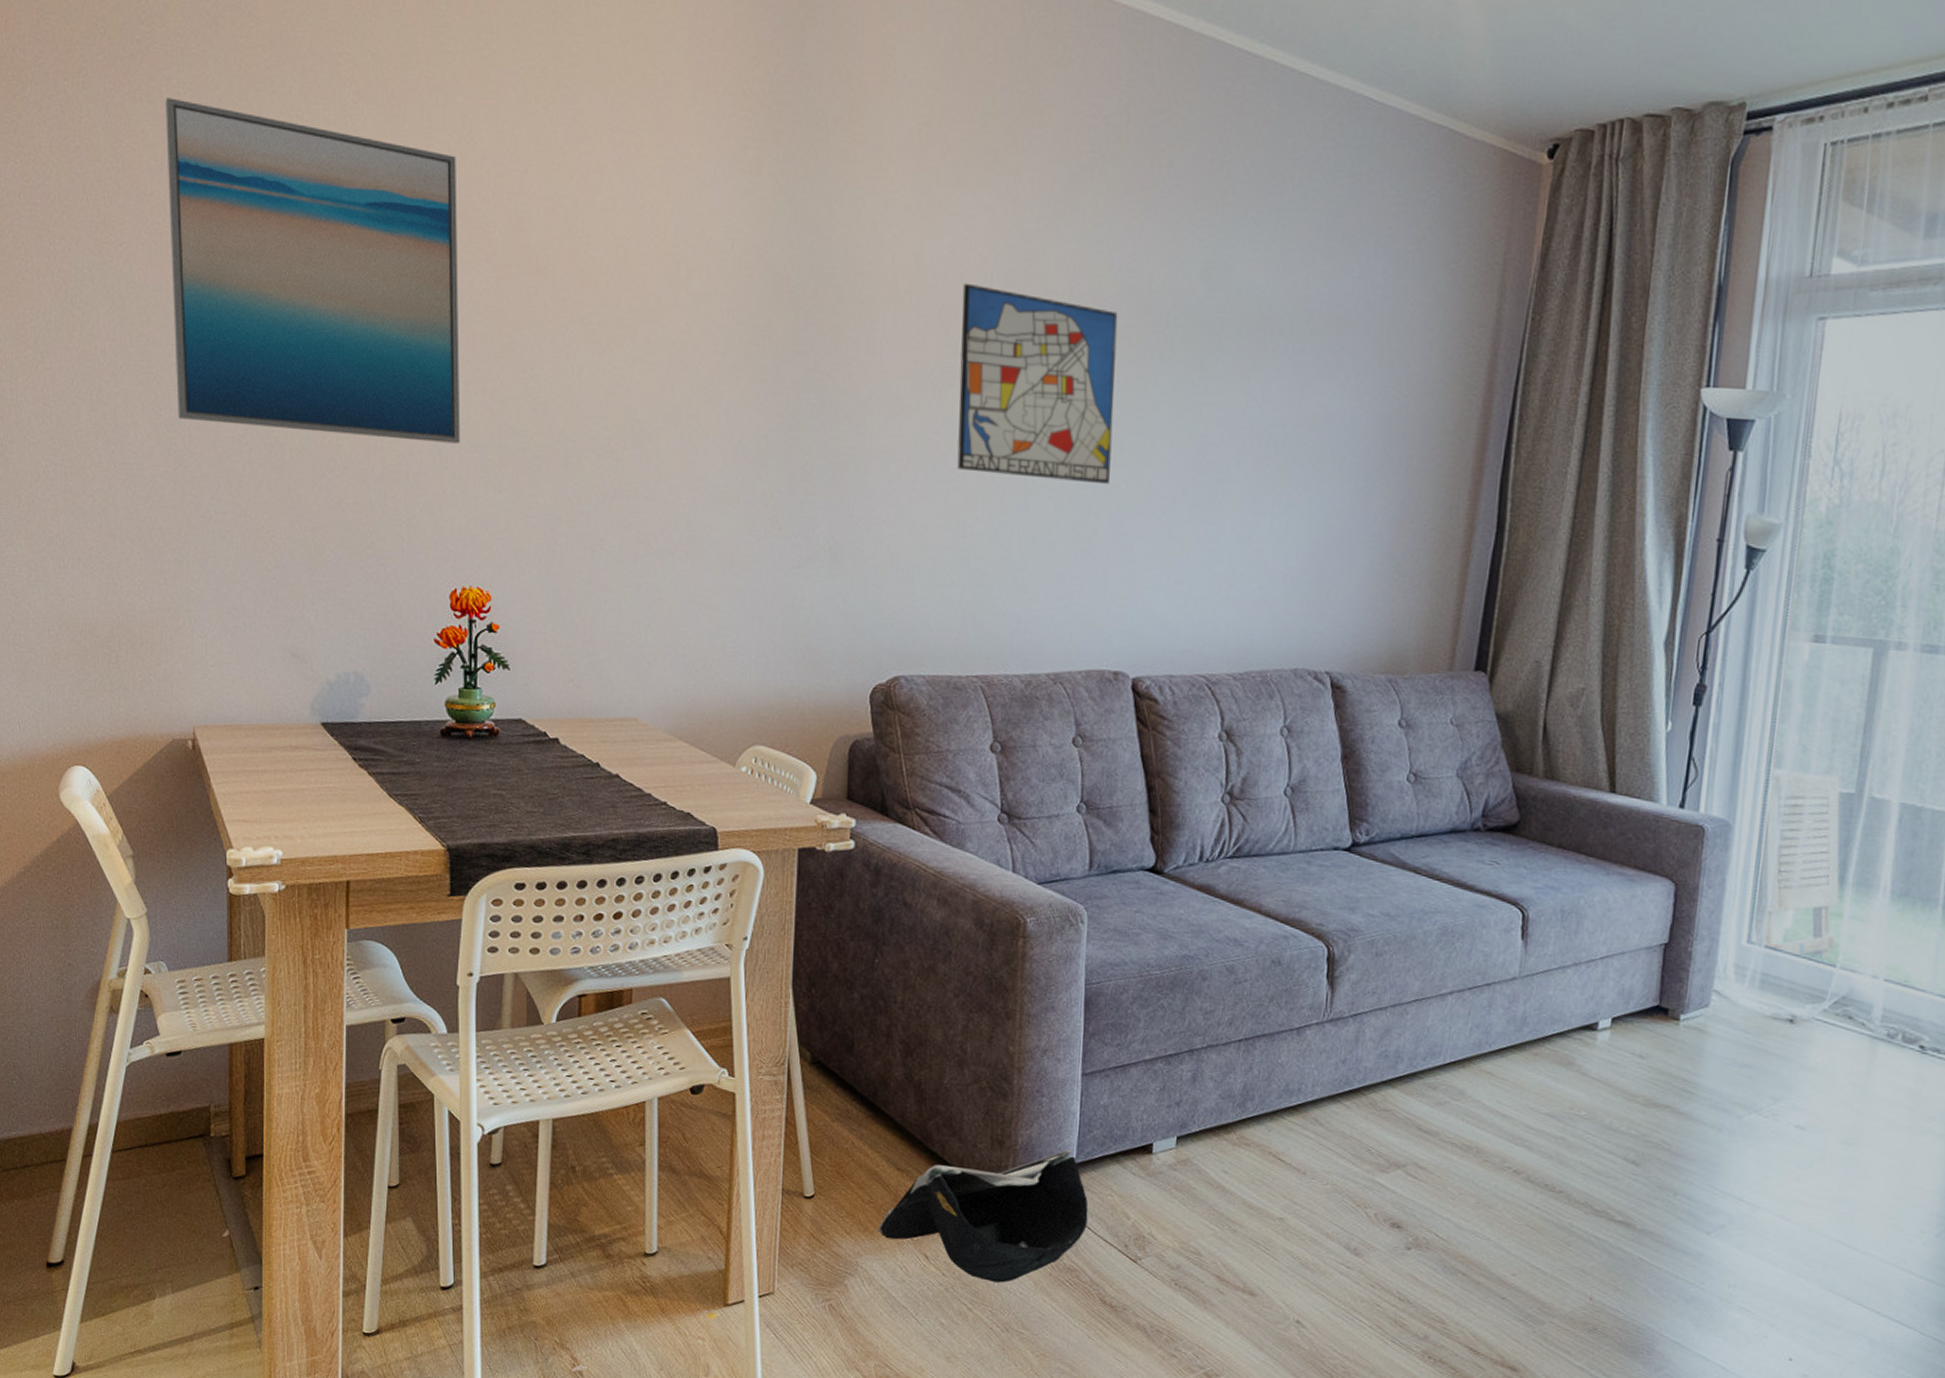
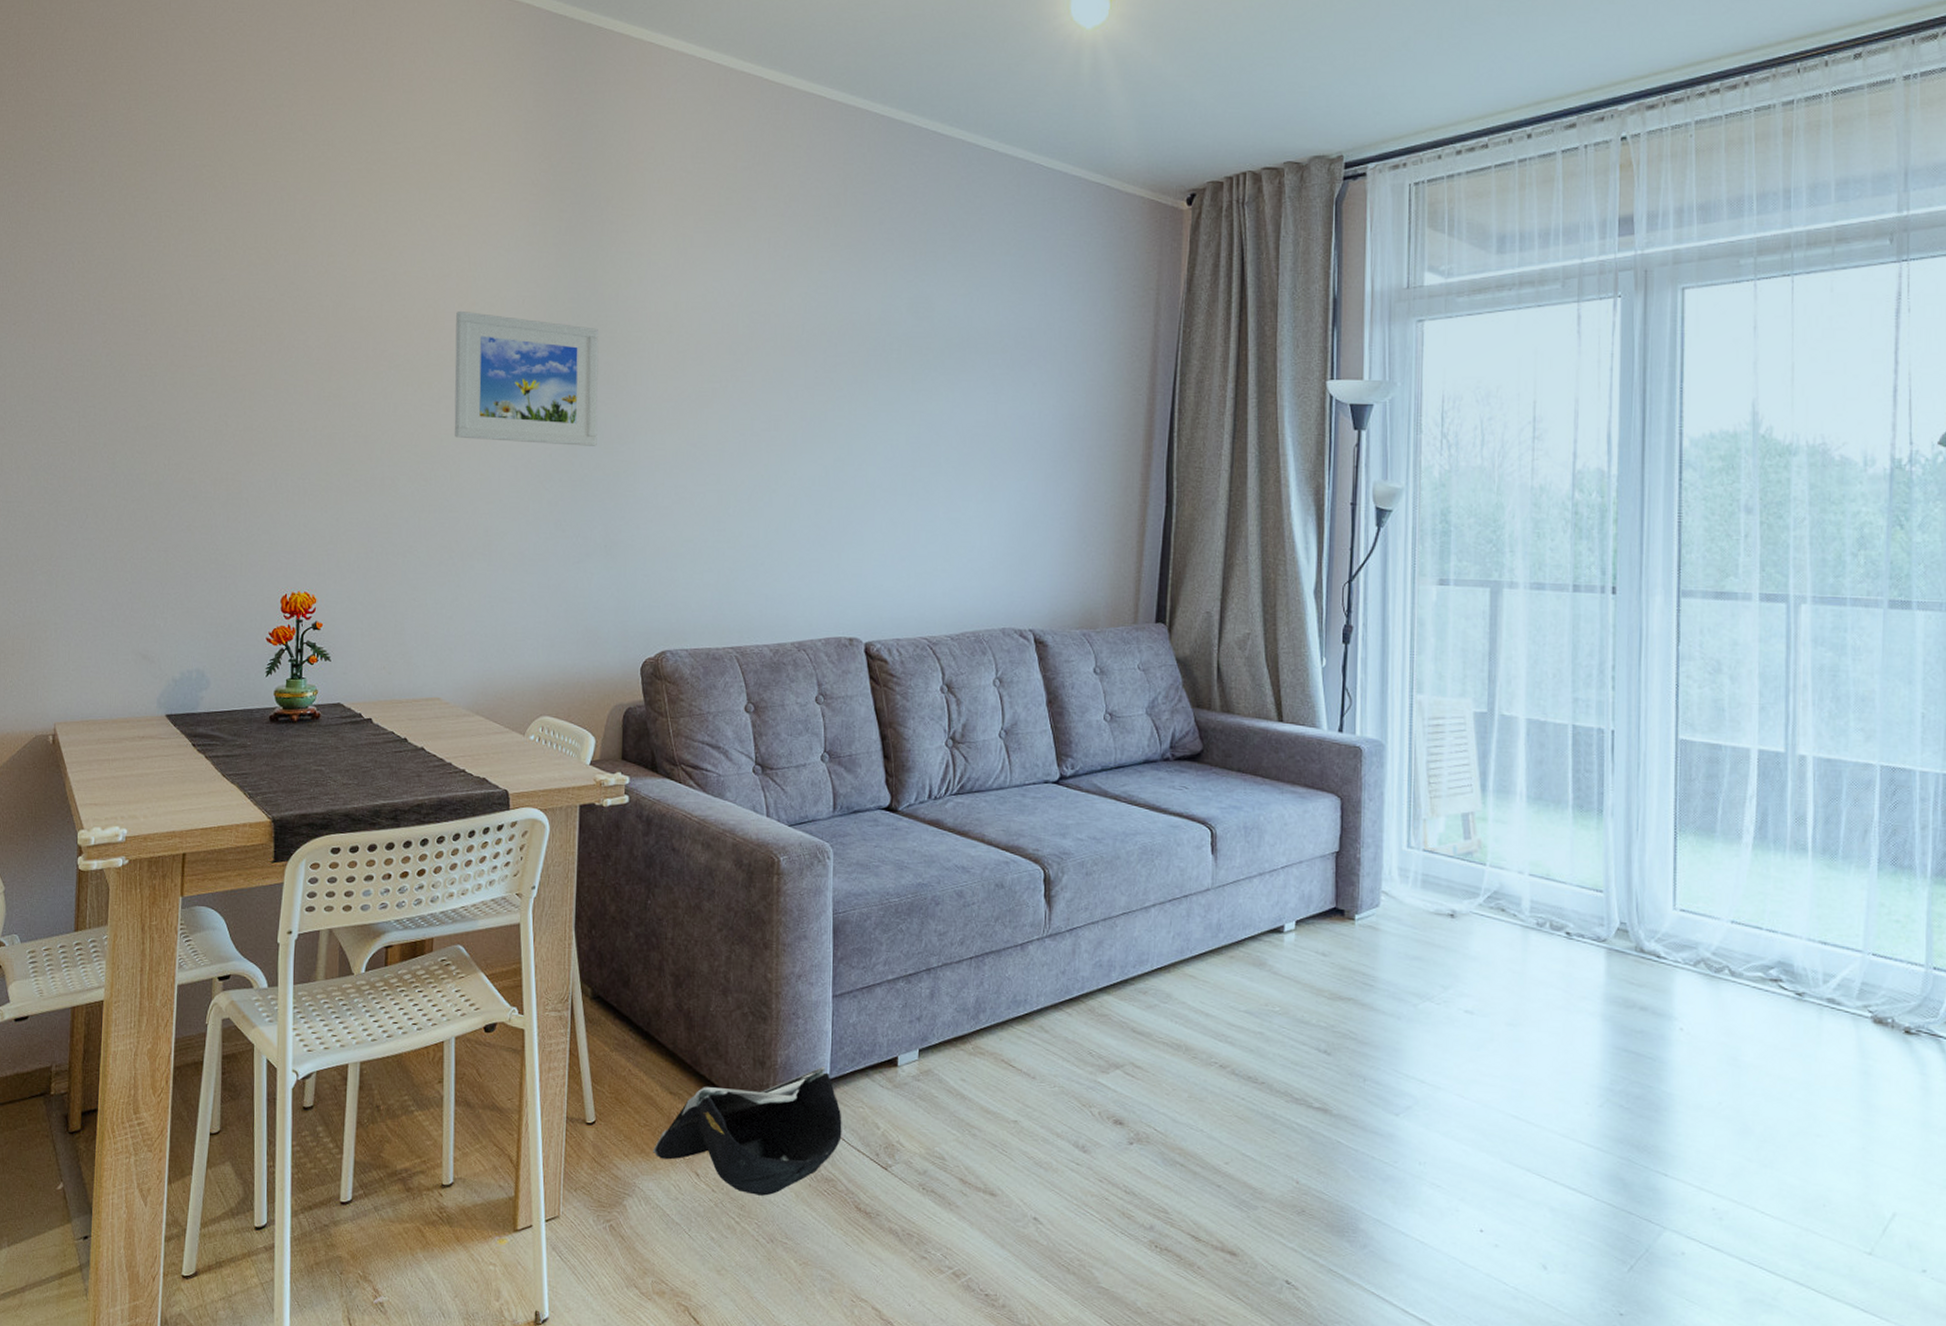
wall art: present [165,97,461,444] -> none [54,206,296,473]
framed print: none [650,252,824,428] -> present [454,310,599,446]
wall art: present [957,283,1118,485] -> none [712,323,843,482]

